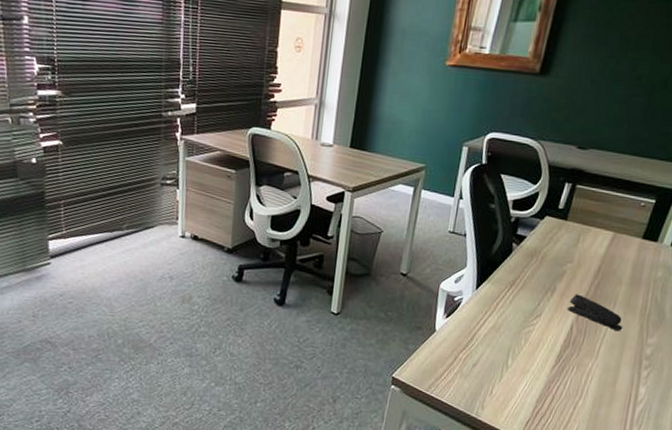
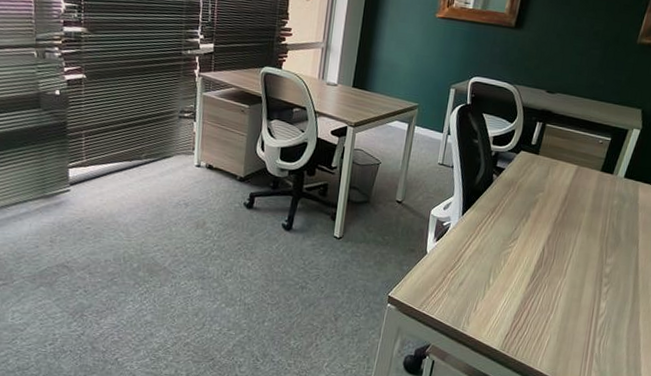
stapler: present [566,294,623,331] -> none [539,219,586,252]

